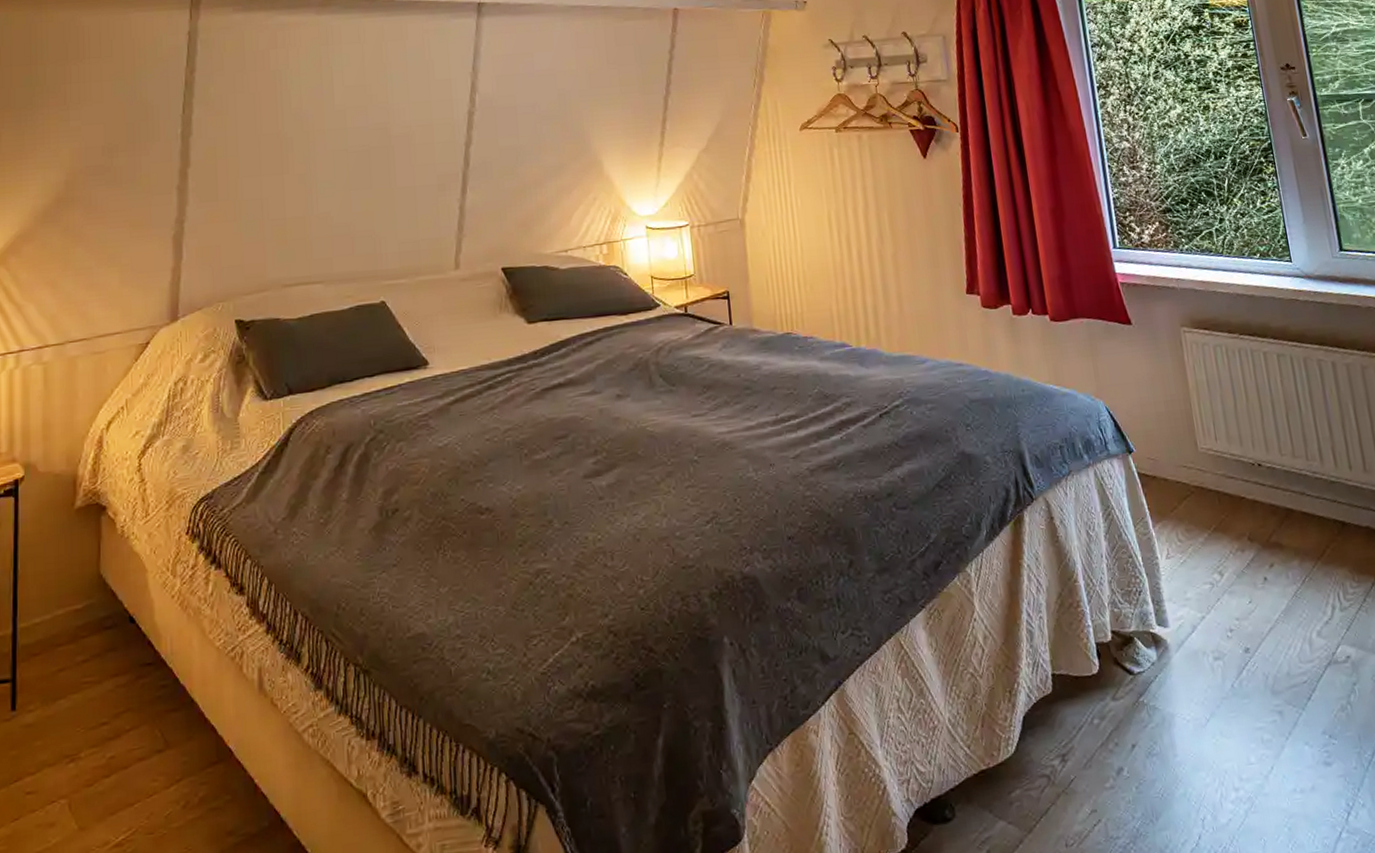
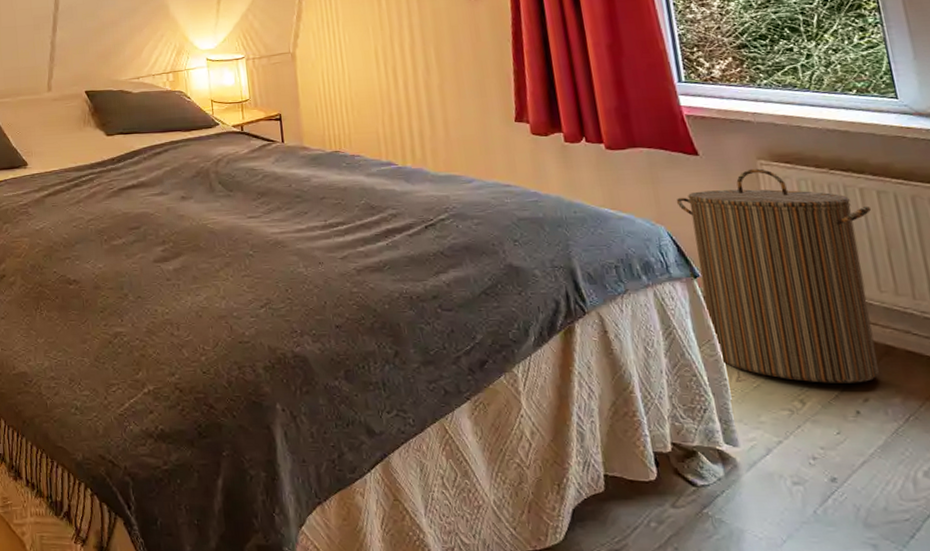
laundry hamper: none [1112,336,1281,553] -> present [676,168,879,383]

